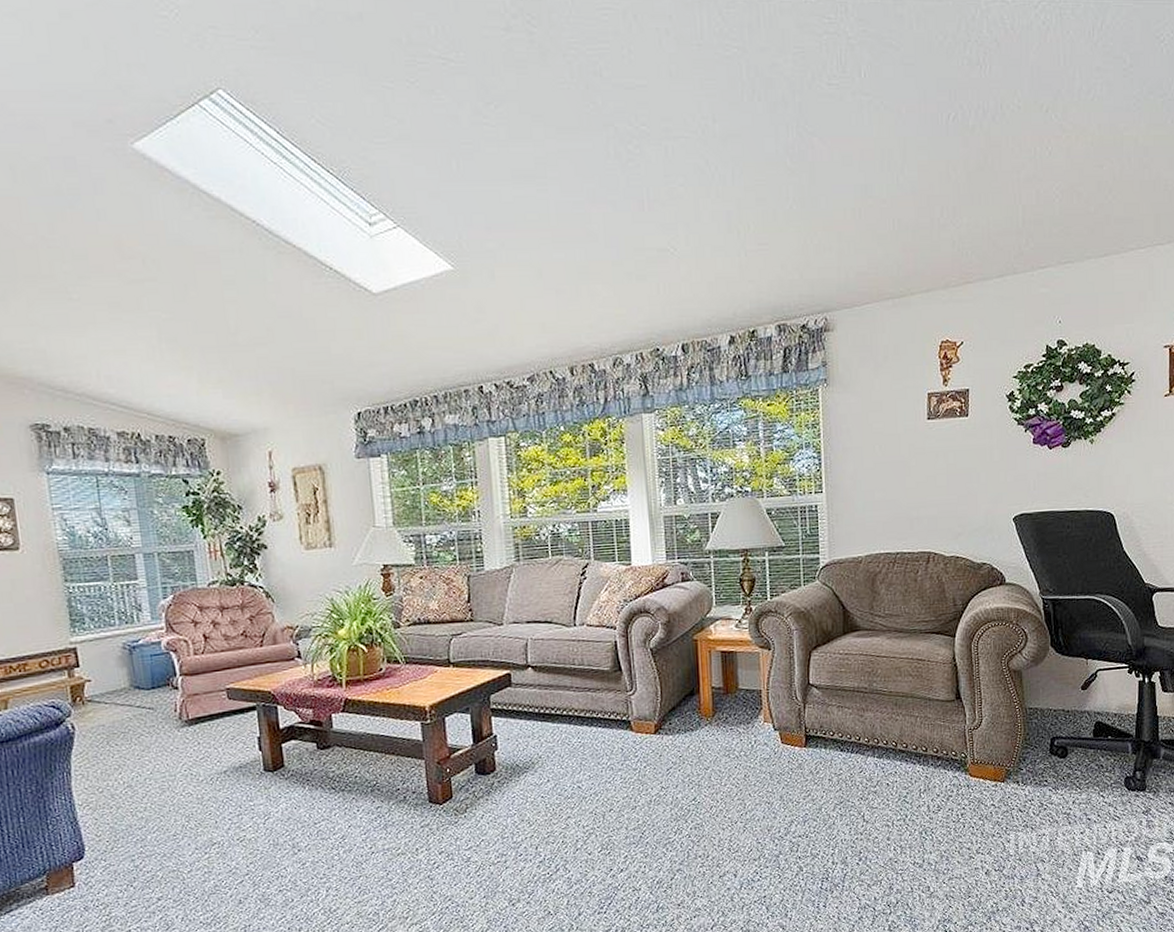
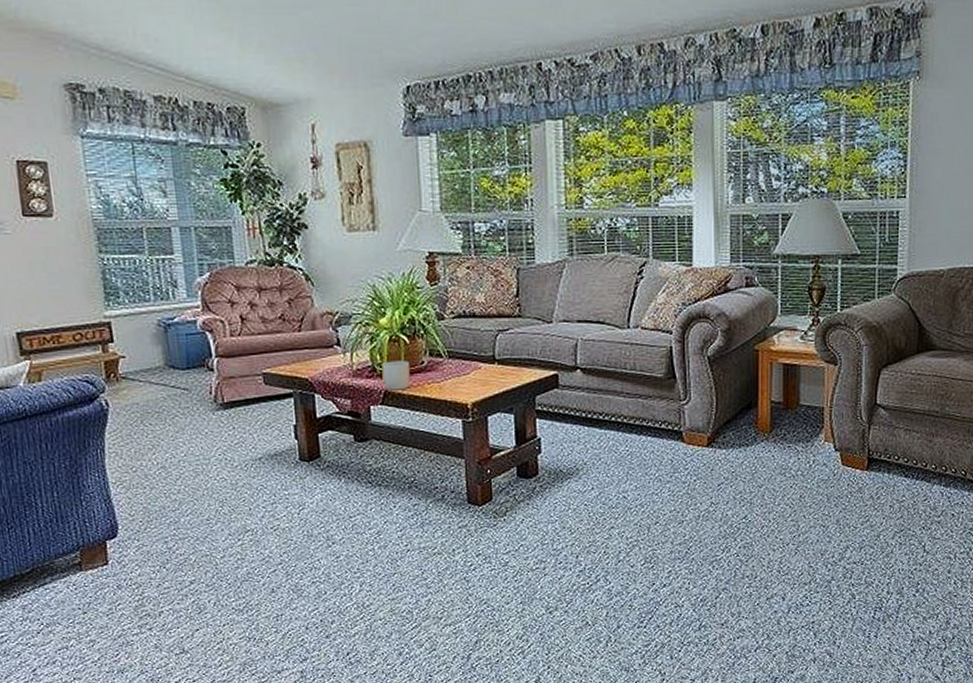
mug: none [341,668,370,698] -> present [381,360,411,391]

